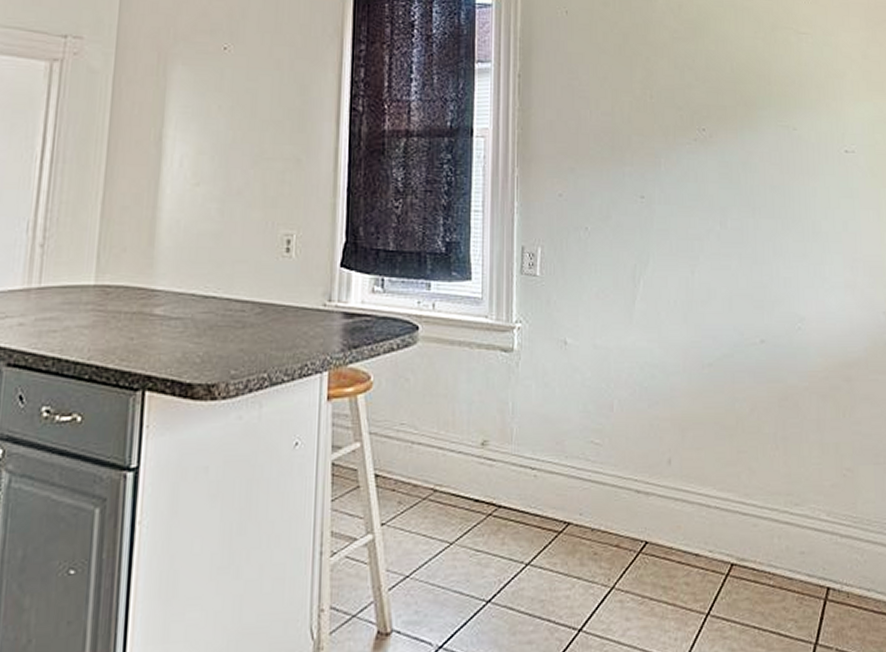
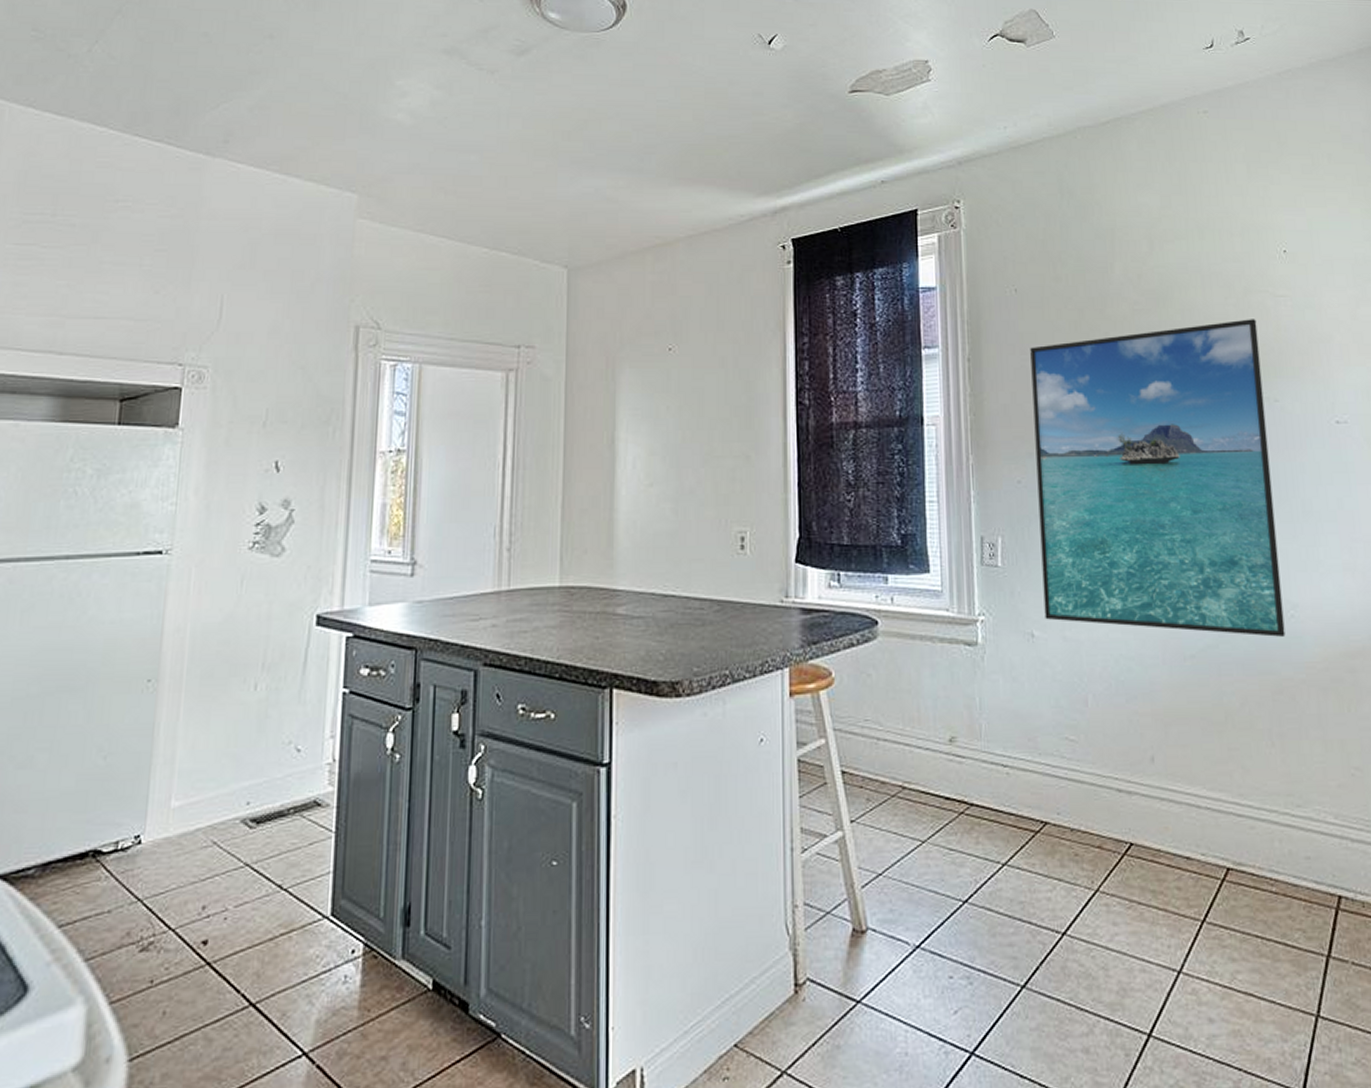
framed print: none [577,52,793,347] -> present [1030,319,1286,637]

